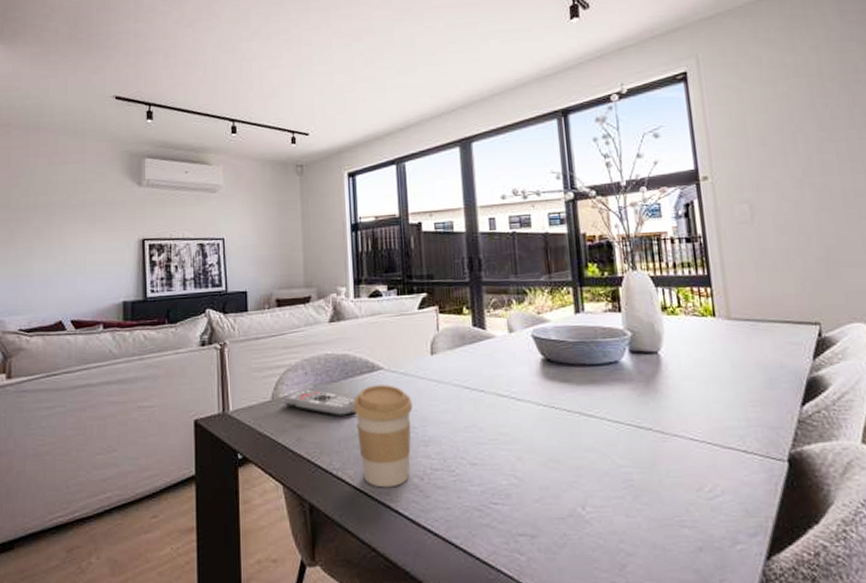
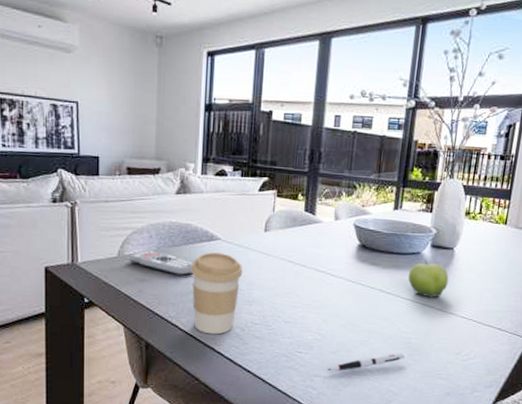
pen: none [534,495,630,527] -> present [328,353,405,372]
fruit: none [610,370,663,417] -> present [408,260,449,298]

